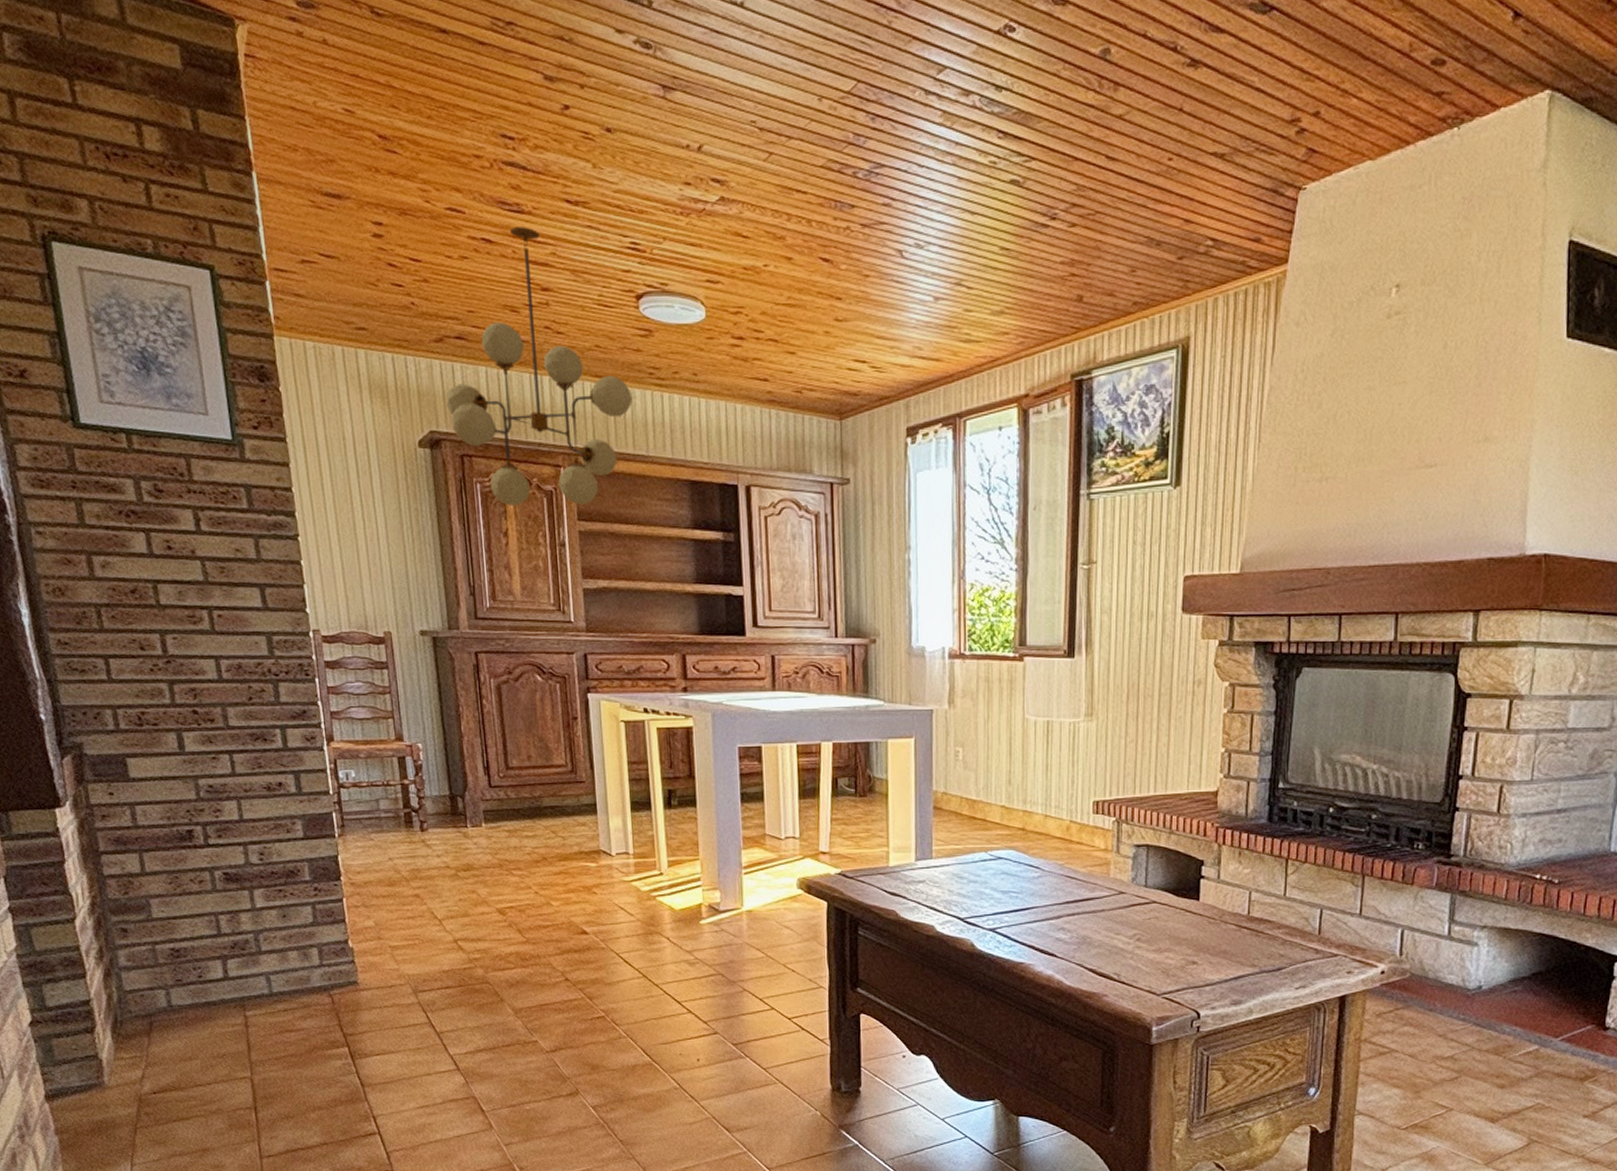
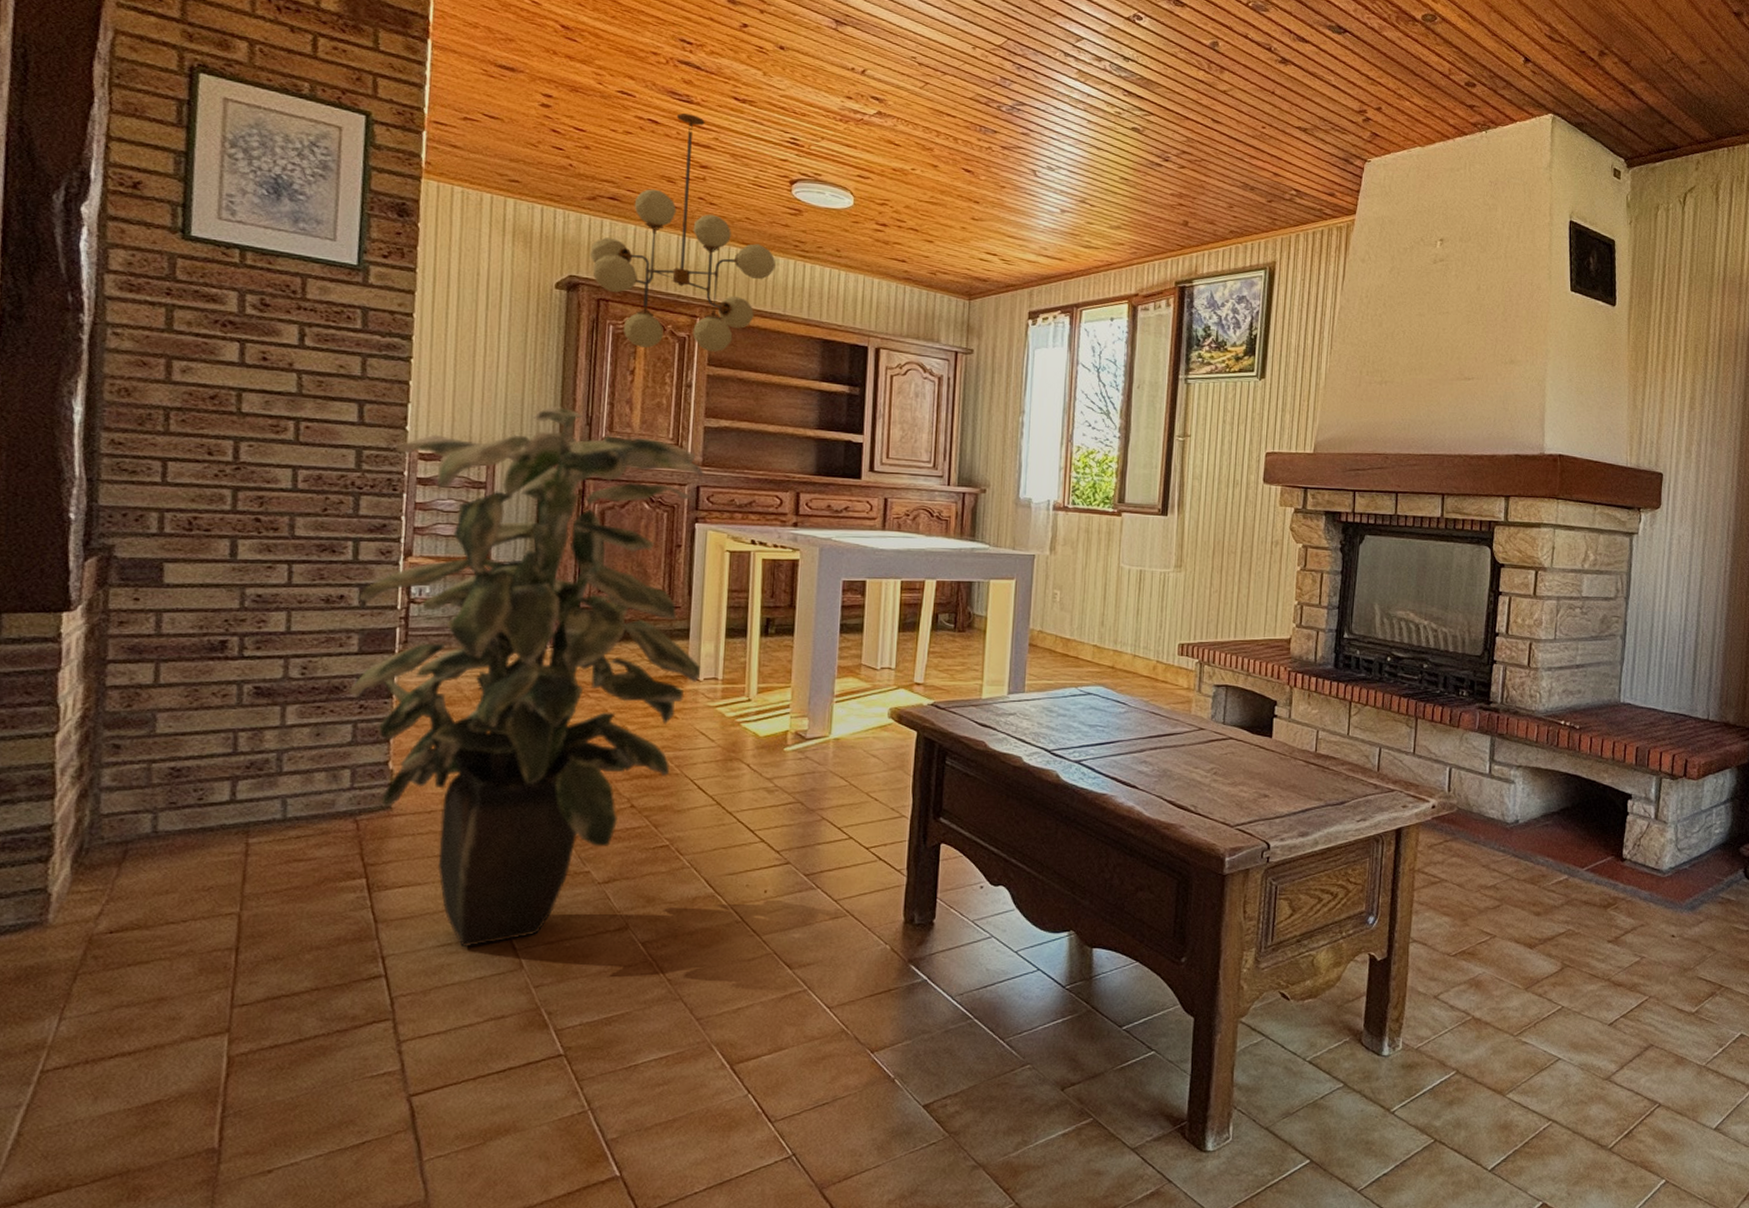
indoor plant: none [295,576,612,1109] -> present [348,405,704,948]

